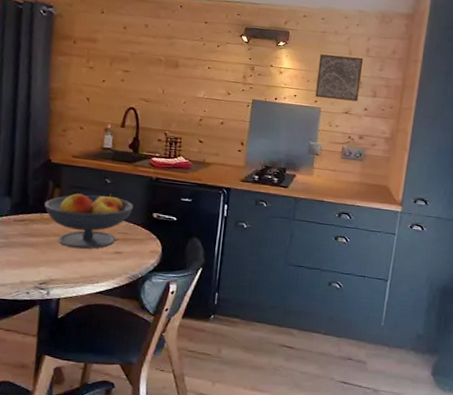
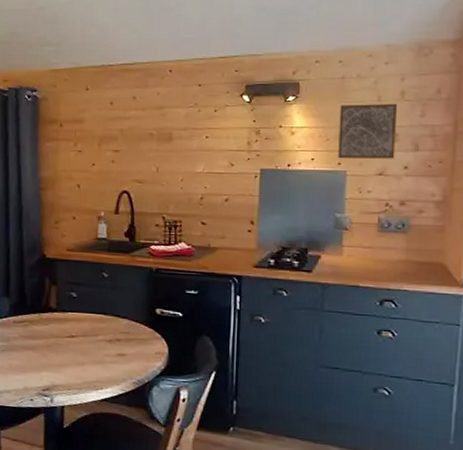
fruit bowl: present [45,193,134,250] -> none [42,288,135,352]

